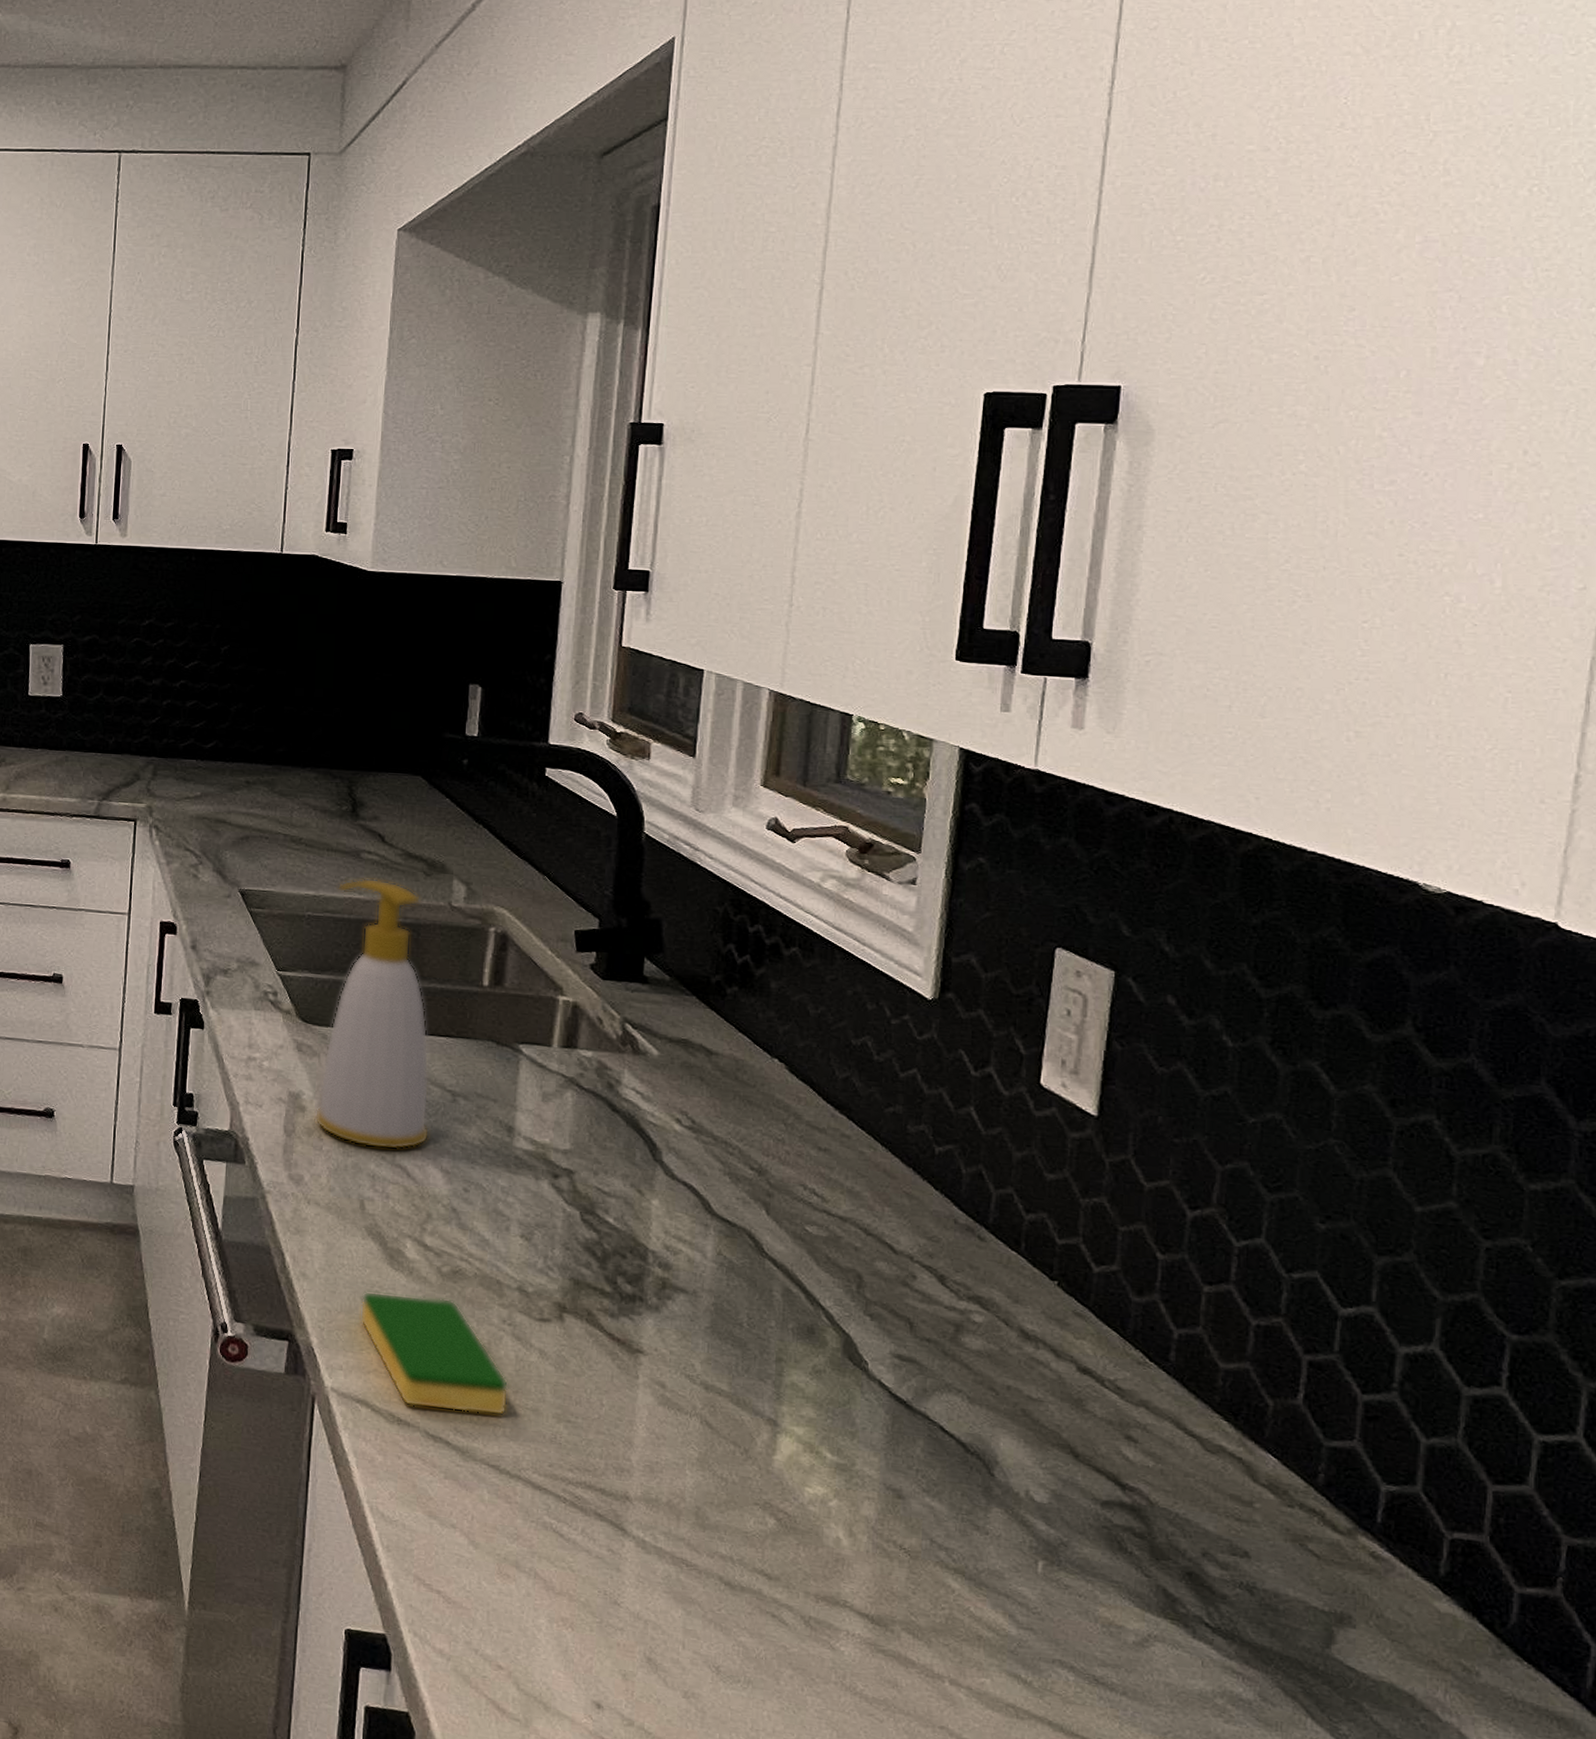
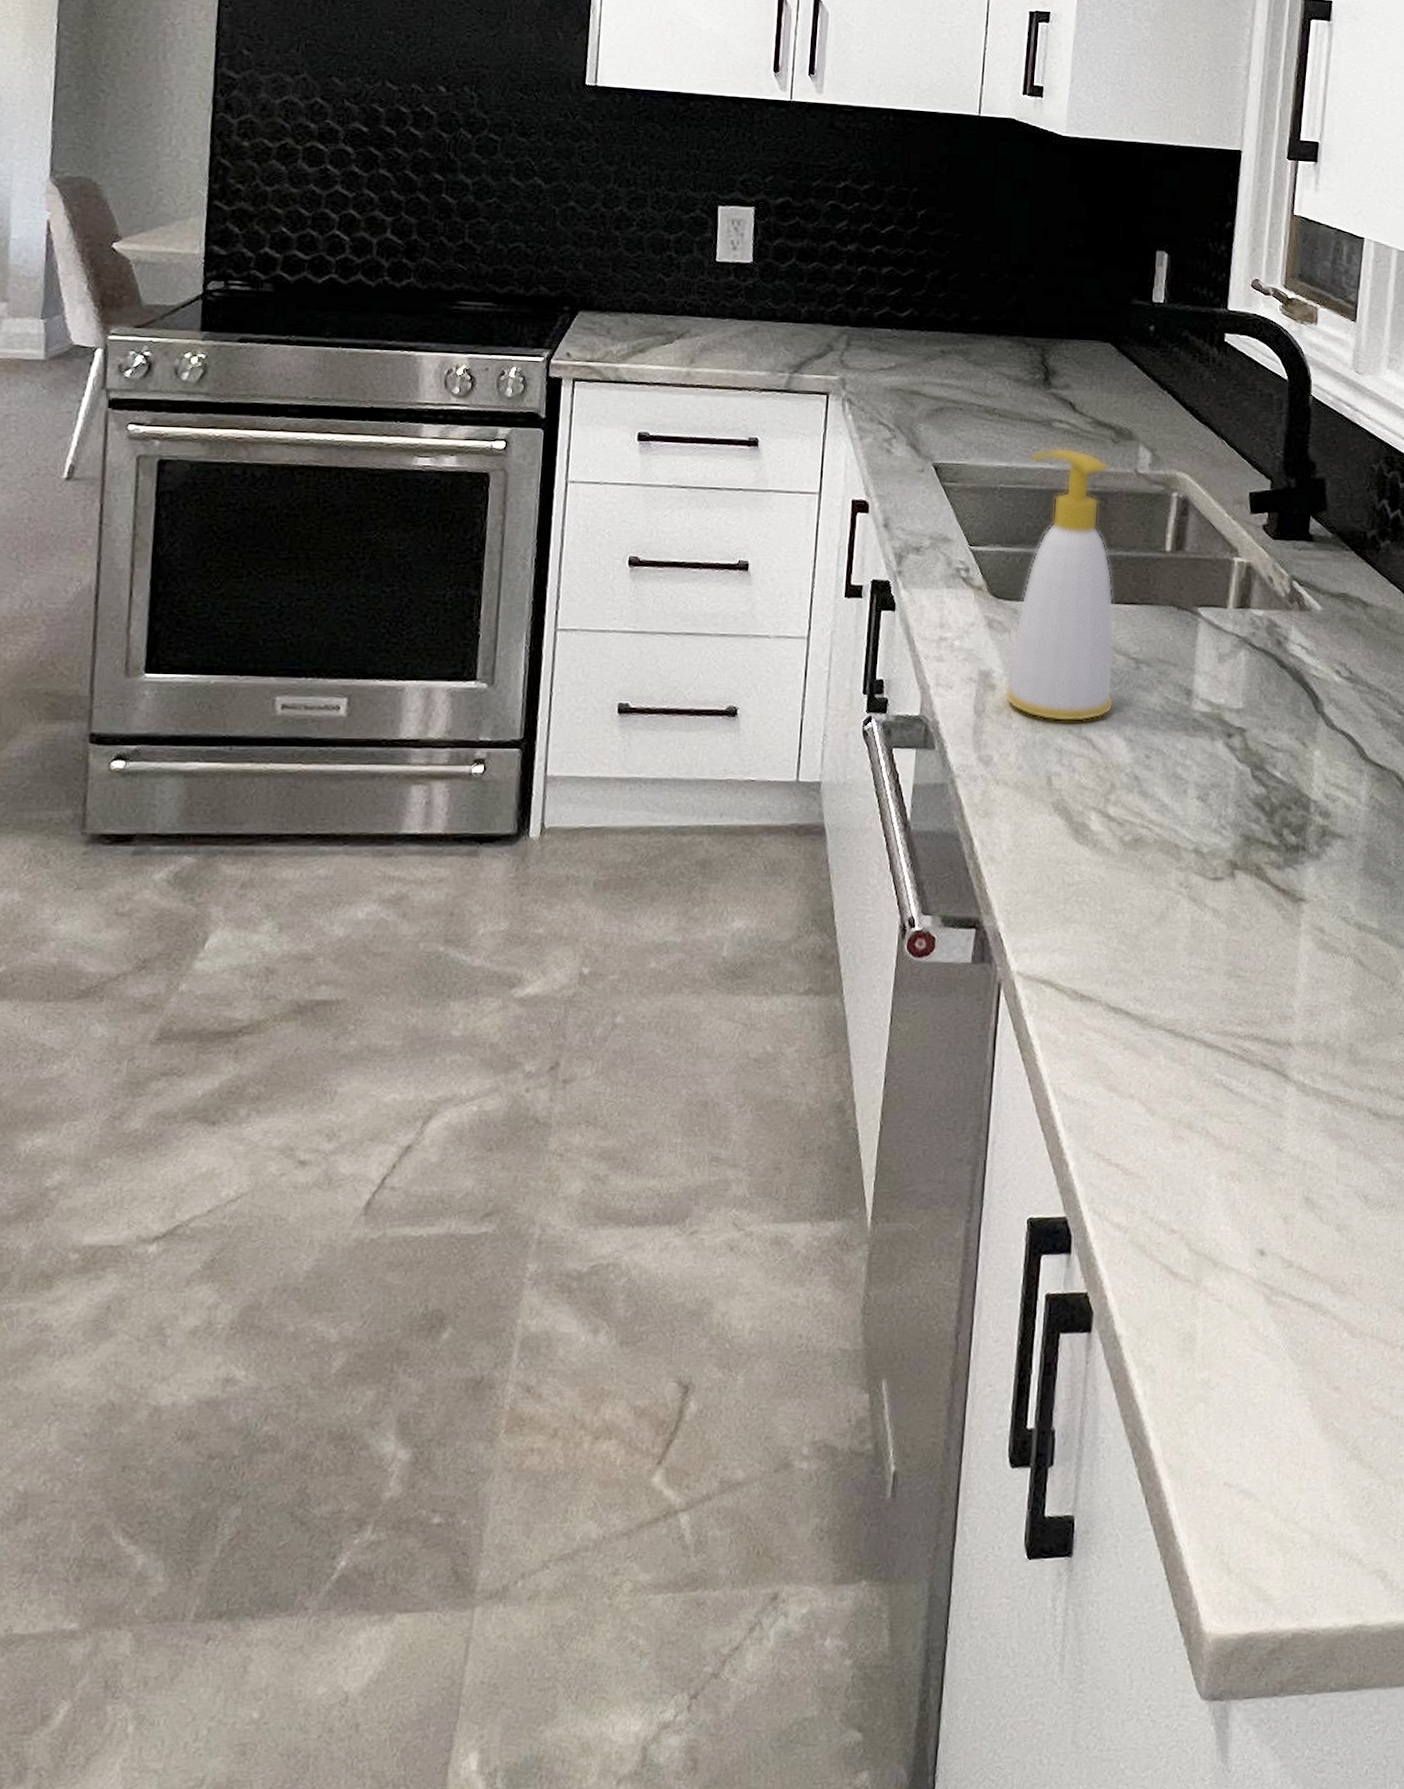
dish sponge: present [359,1291,509,1416] -> none [1045,867,1185,981]

